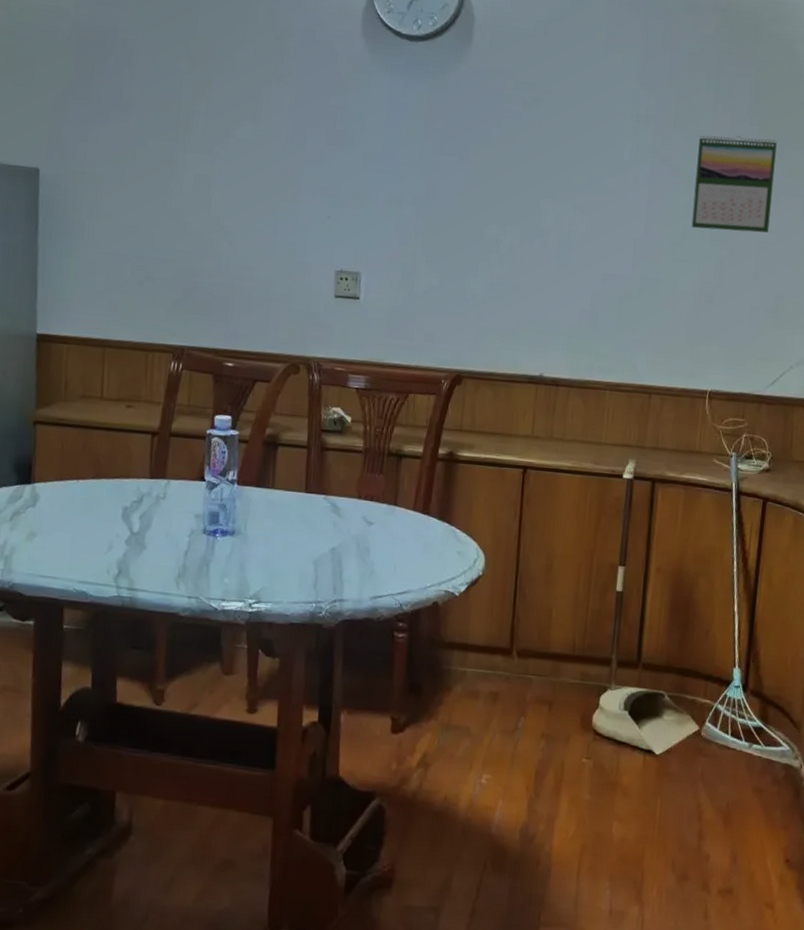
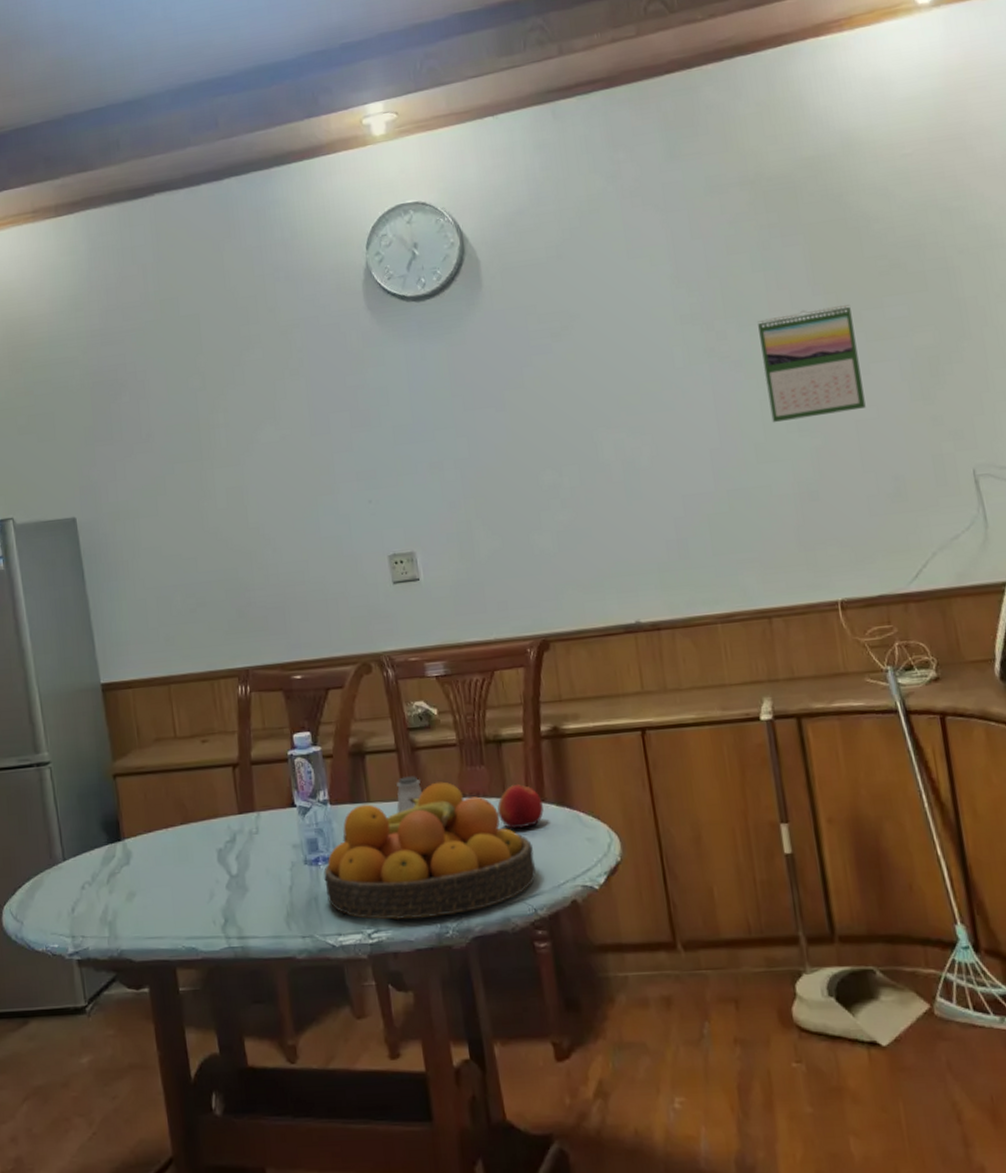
fruit bowl: none [218,481,410,598] -> present [323,781,536,920]
saltshaker: none [297,471,324,503] -> present [396,776,423,814]
apple: none [386,495,427,535] -> present [497,783,544,829]

